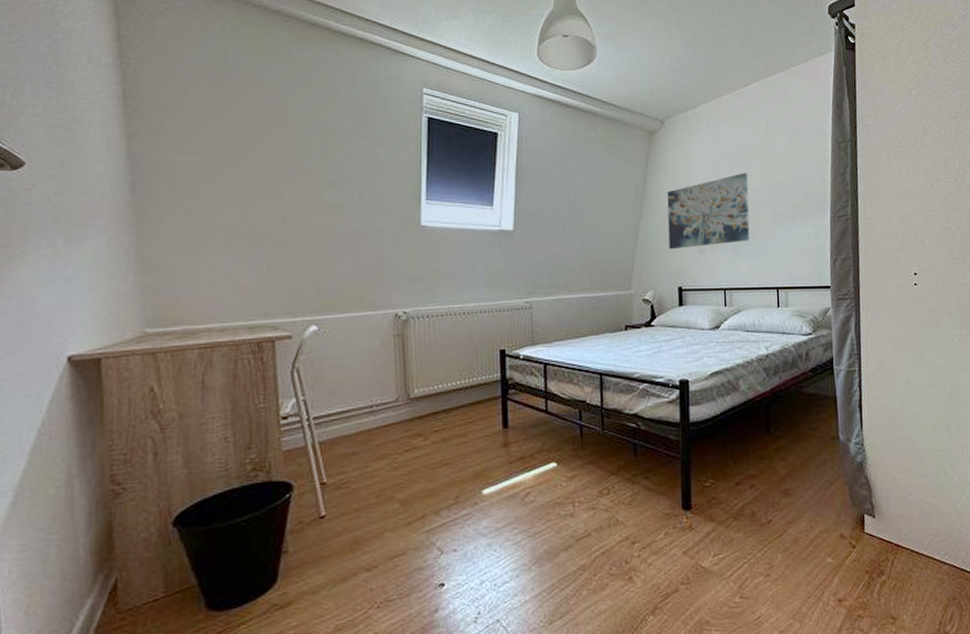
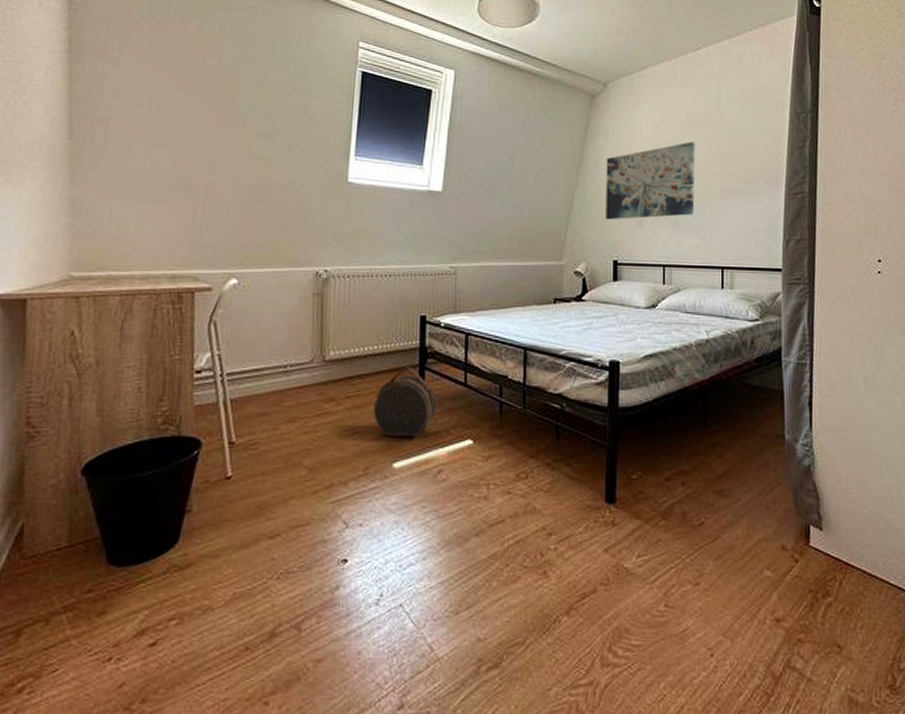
hat box: none [461,398,520,465] -> present [374,366,437,436]

